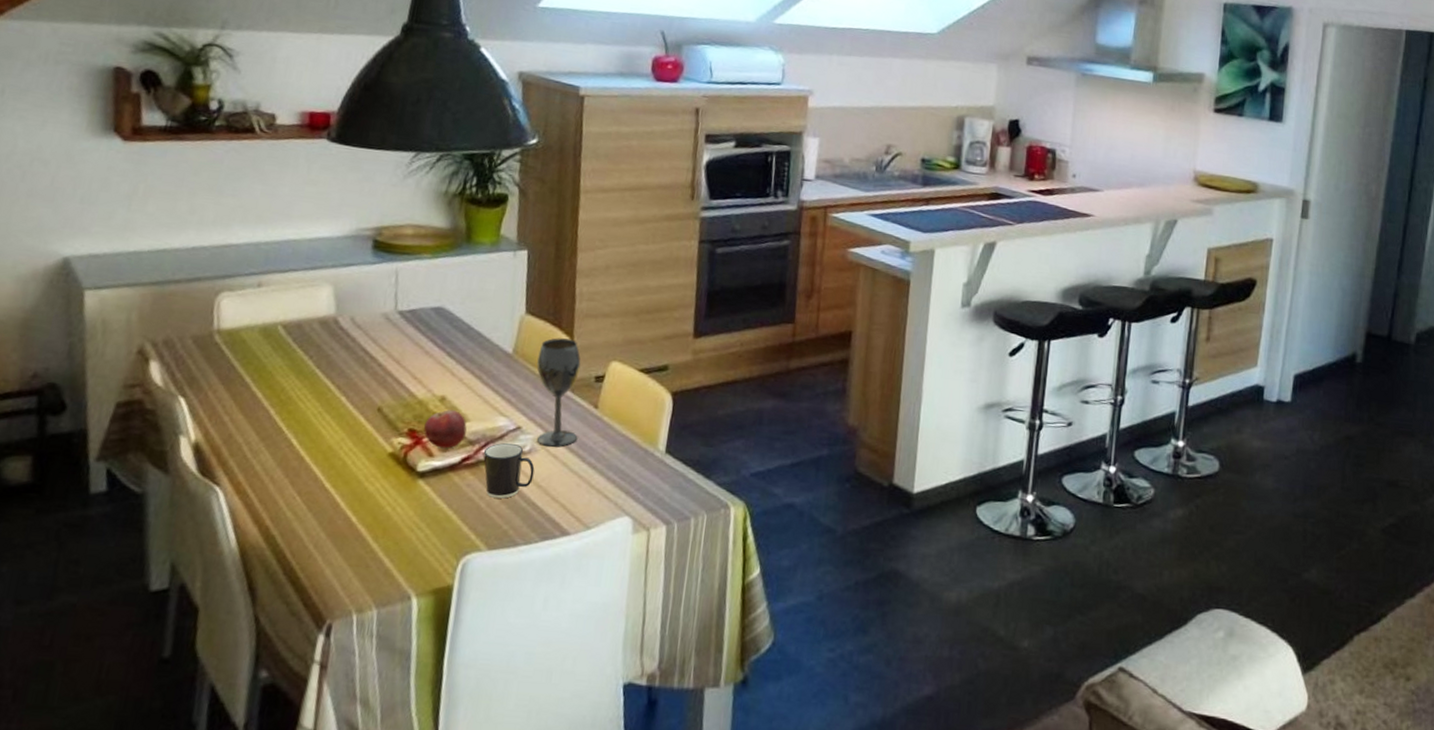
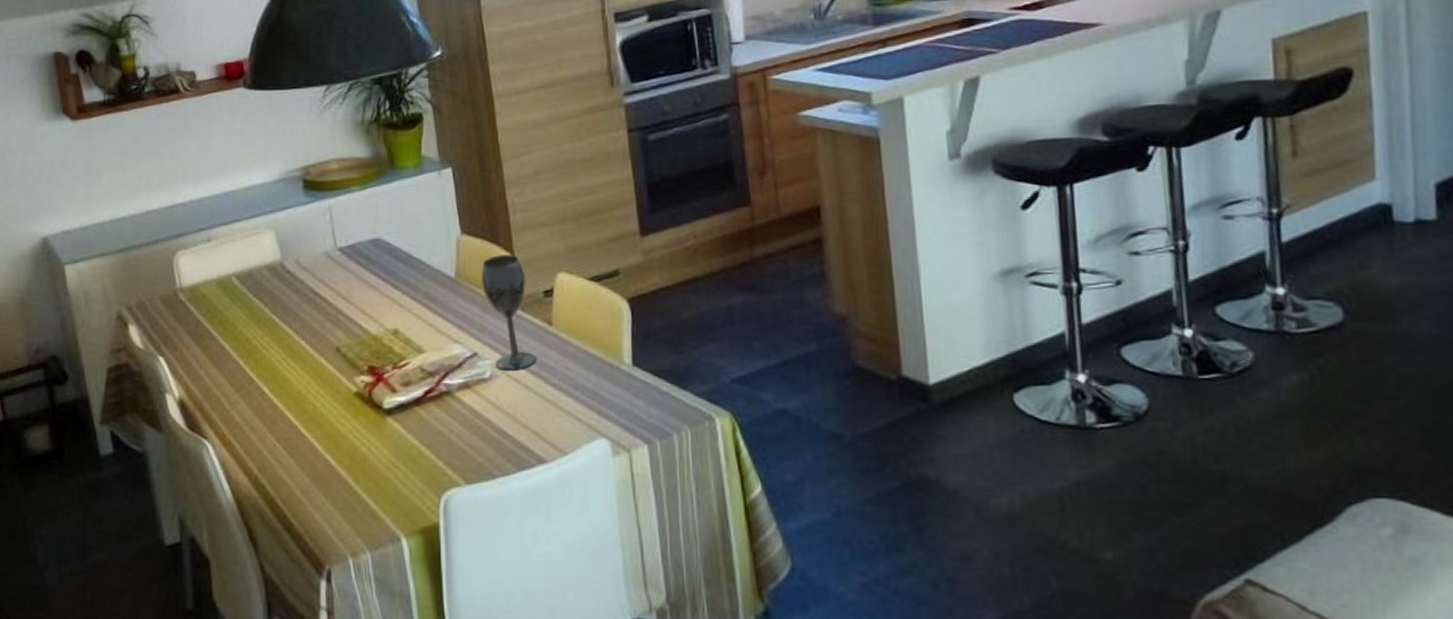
fruit: present [424,410,467,449] -> none [383,343,424,383]
mug: present [483,442,535,499] -> none [444,370,499,429]

